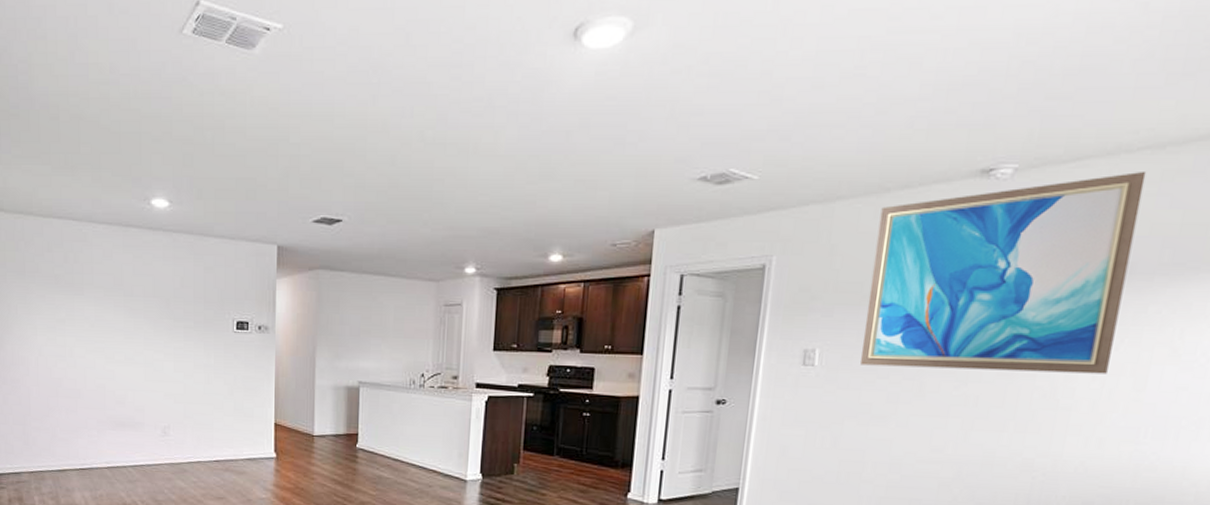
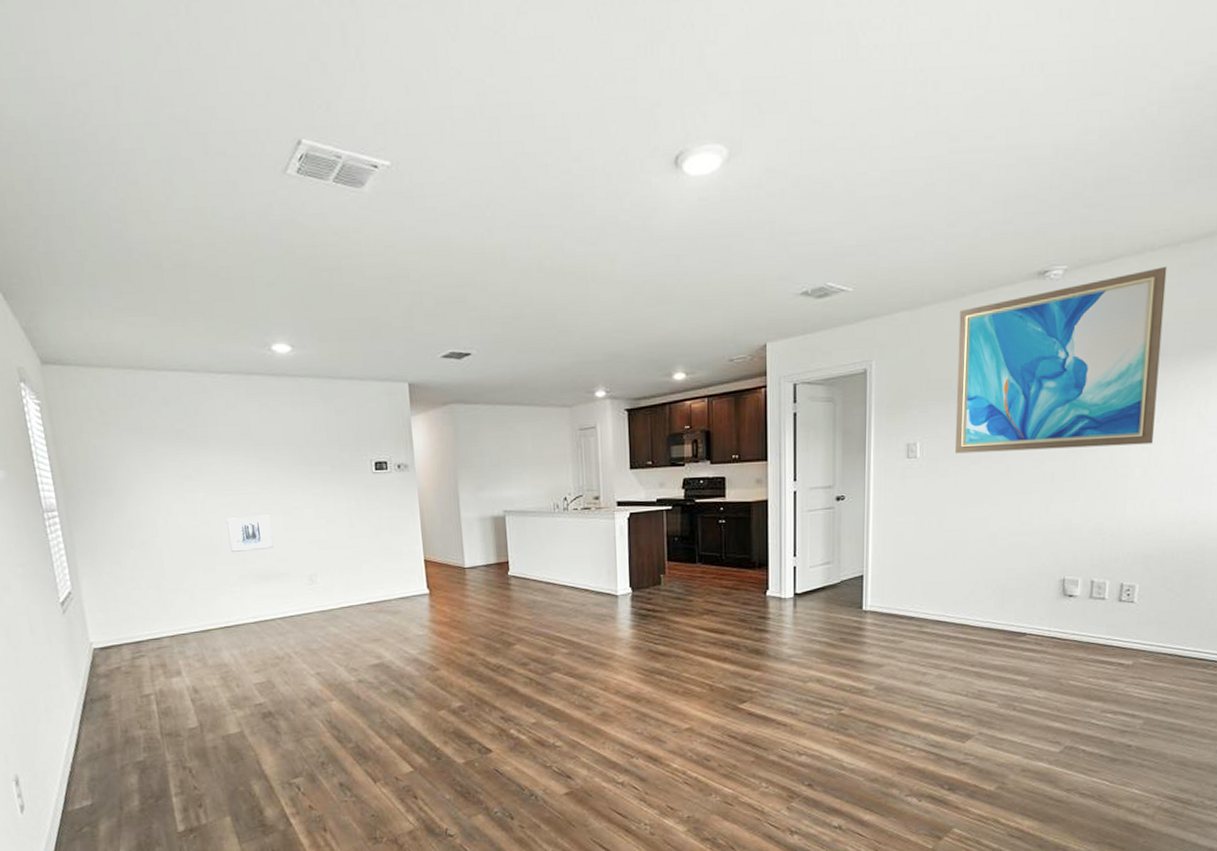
wall art: none [92,364,133,398] -> present [226,515,275,552]

